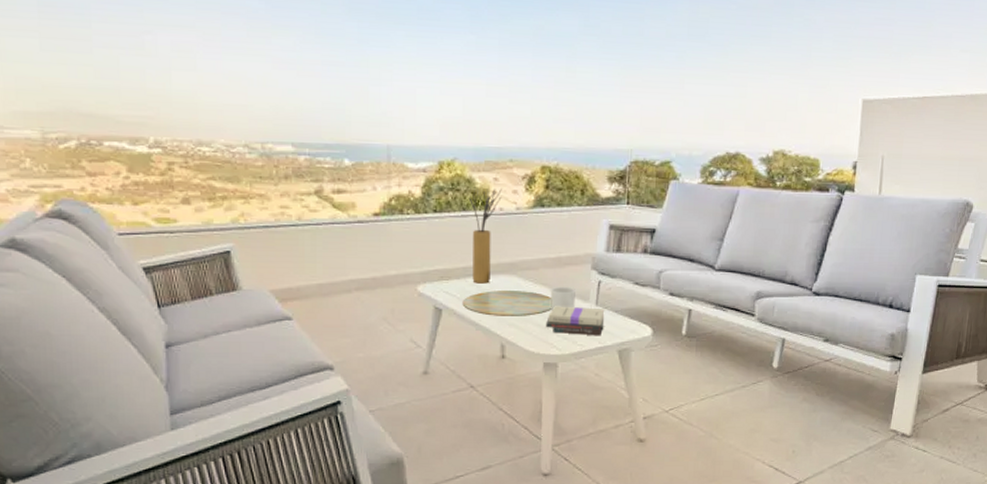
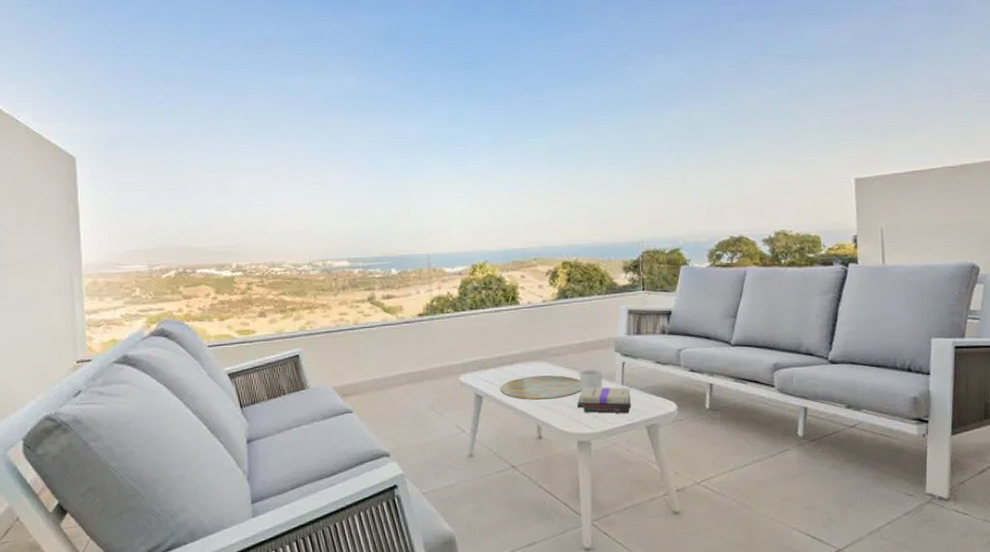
vase: present [470,187,502,284] -> none [501,284,529,371]

